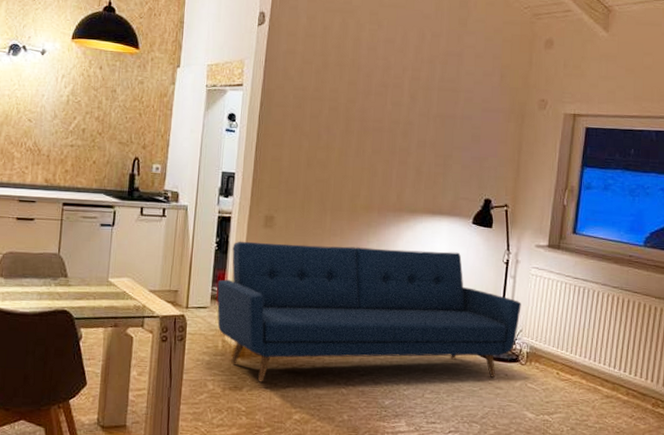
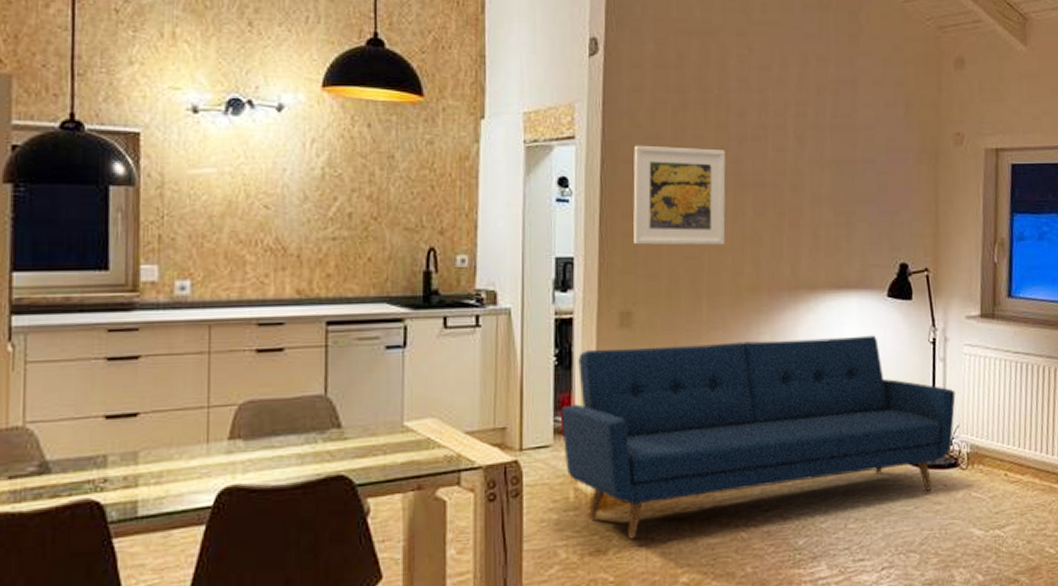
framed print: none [280,93,354,173] -> present [633,145,726,246]

